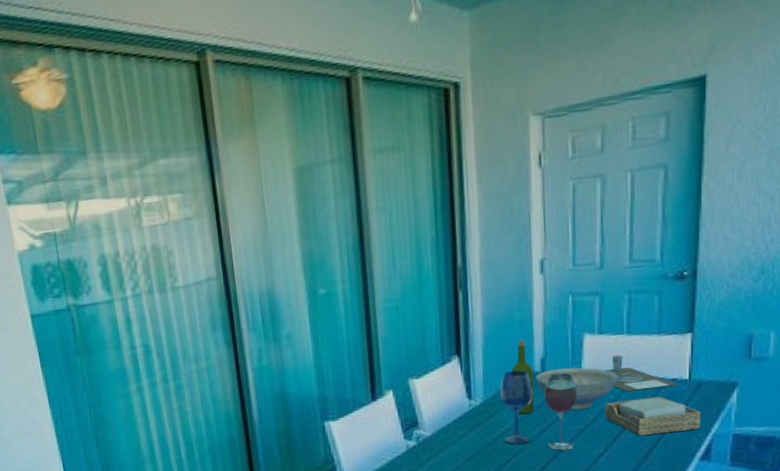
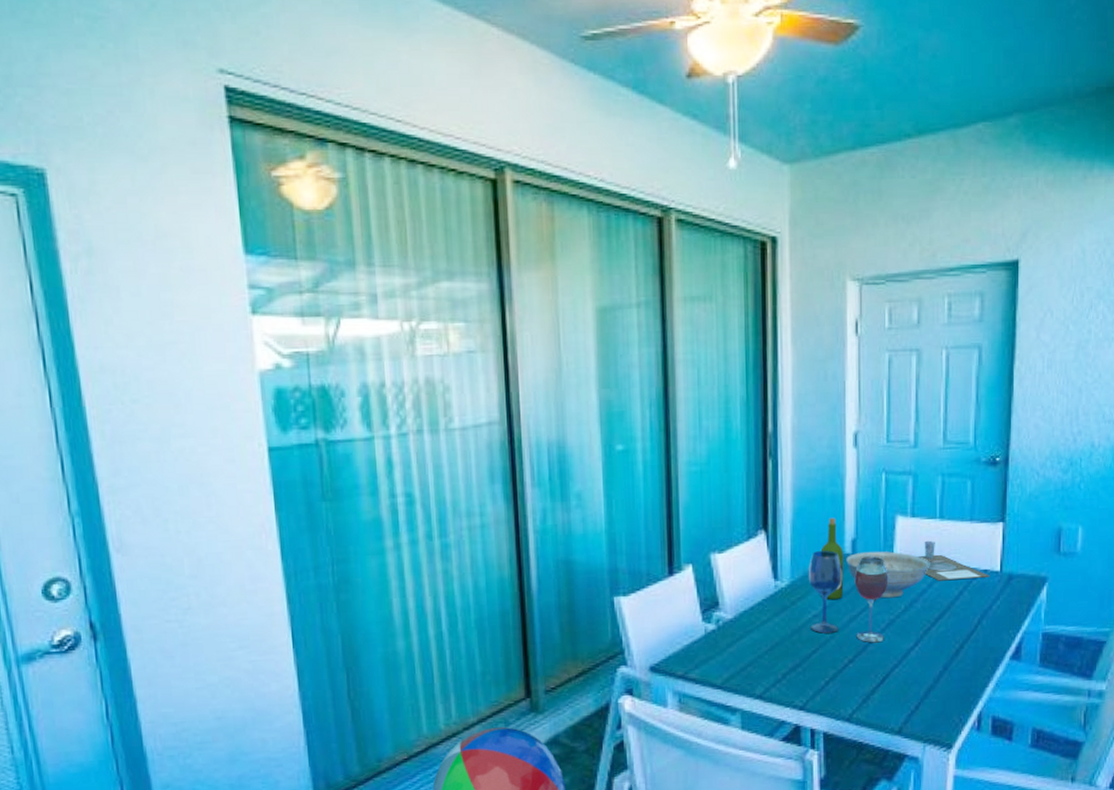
napkin holder: present [604,396,701,436] -> none [915,588,1012,630]

